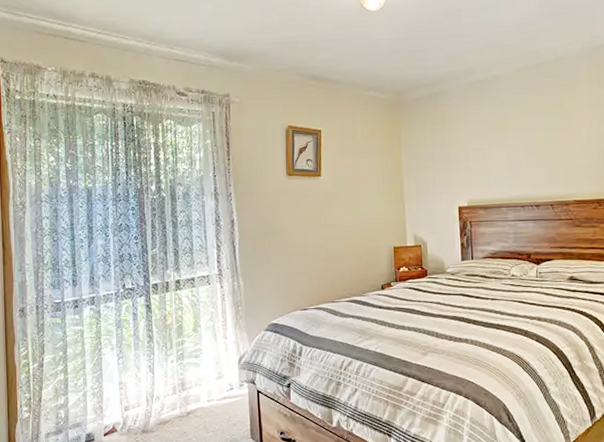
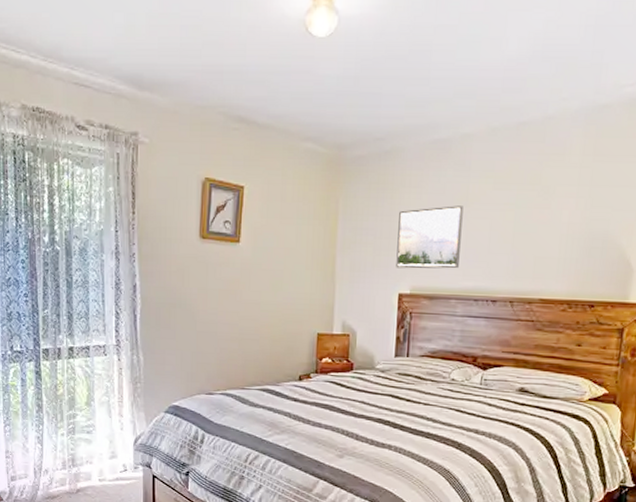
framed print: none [451,131,505,186] -> present [396,205,464,269]

